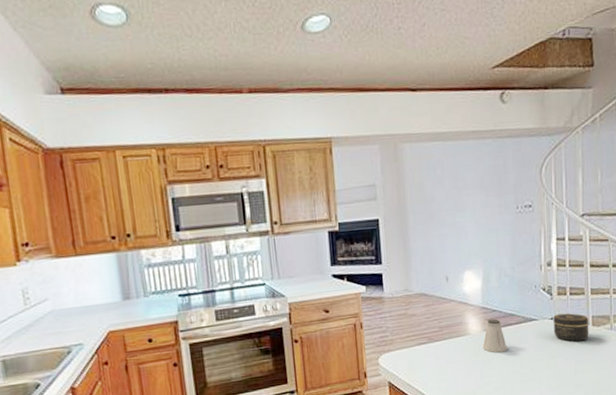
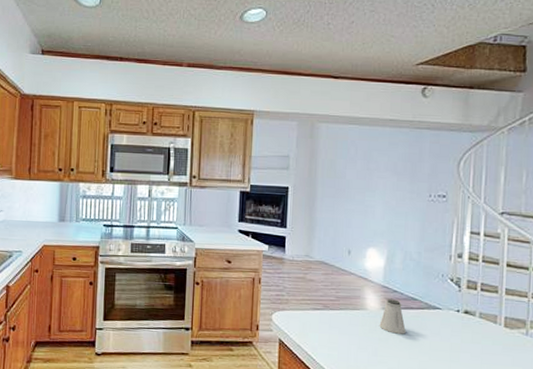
jar: present [553,313,589,342] -> none [459,307,501,340]

